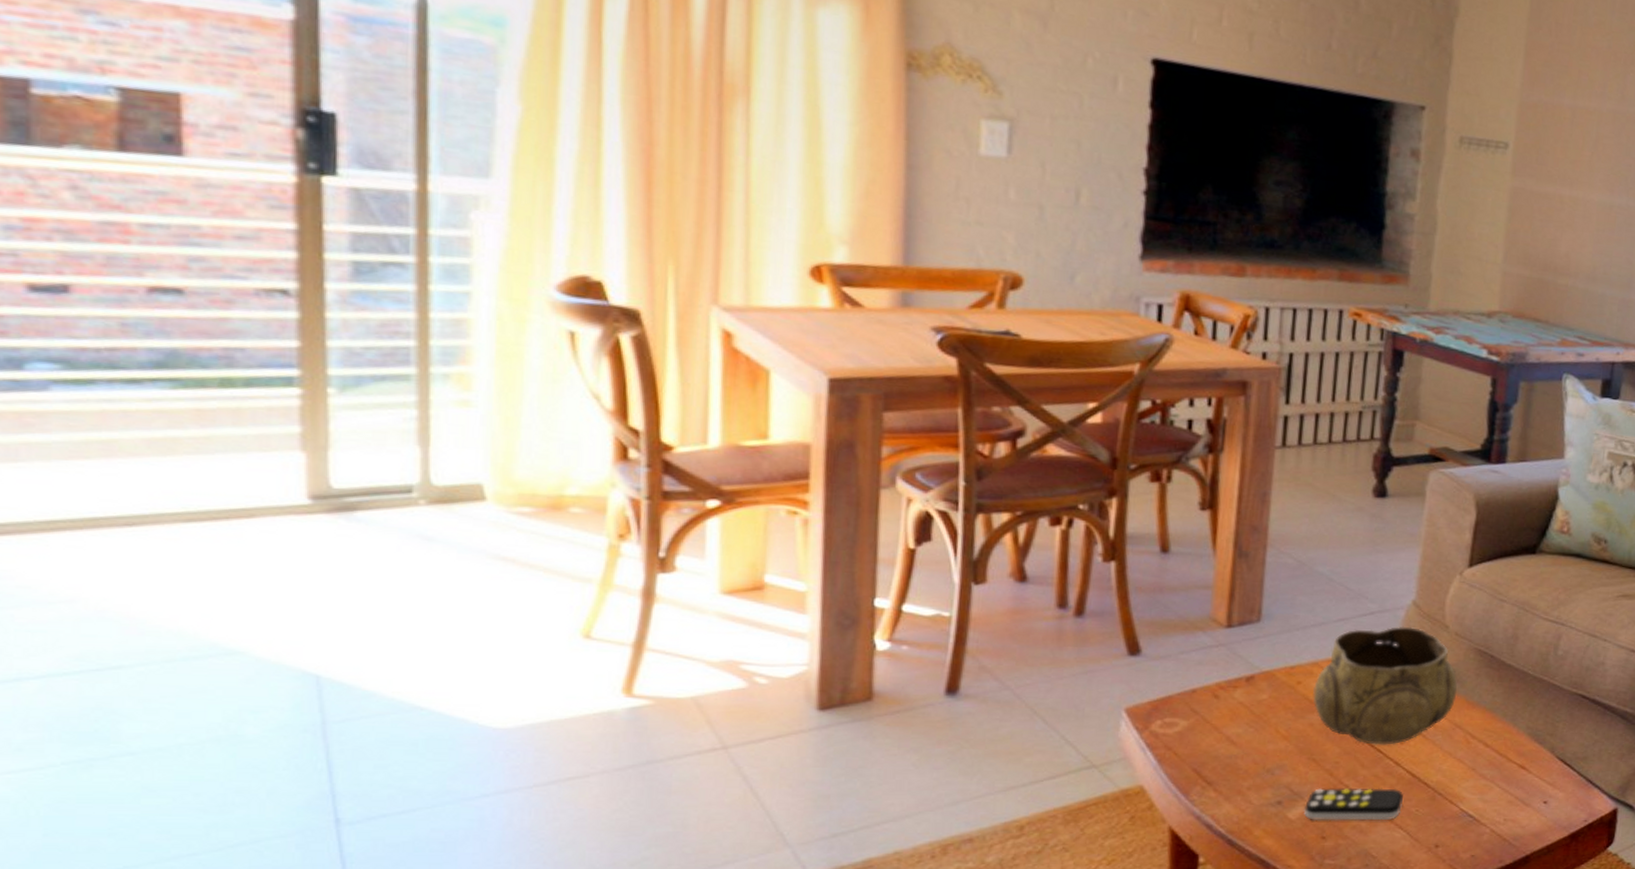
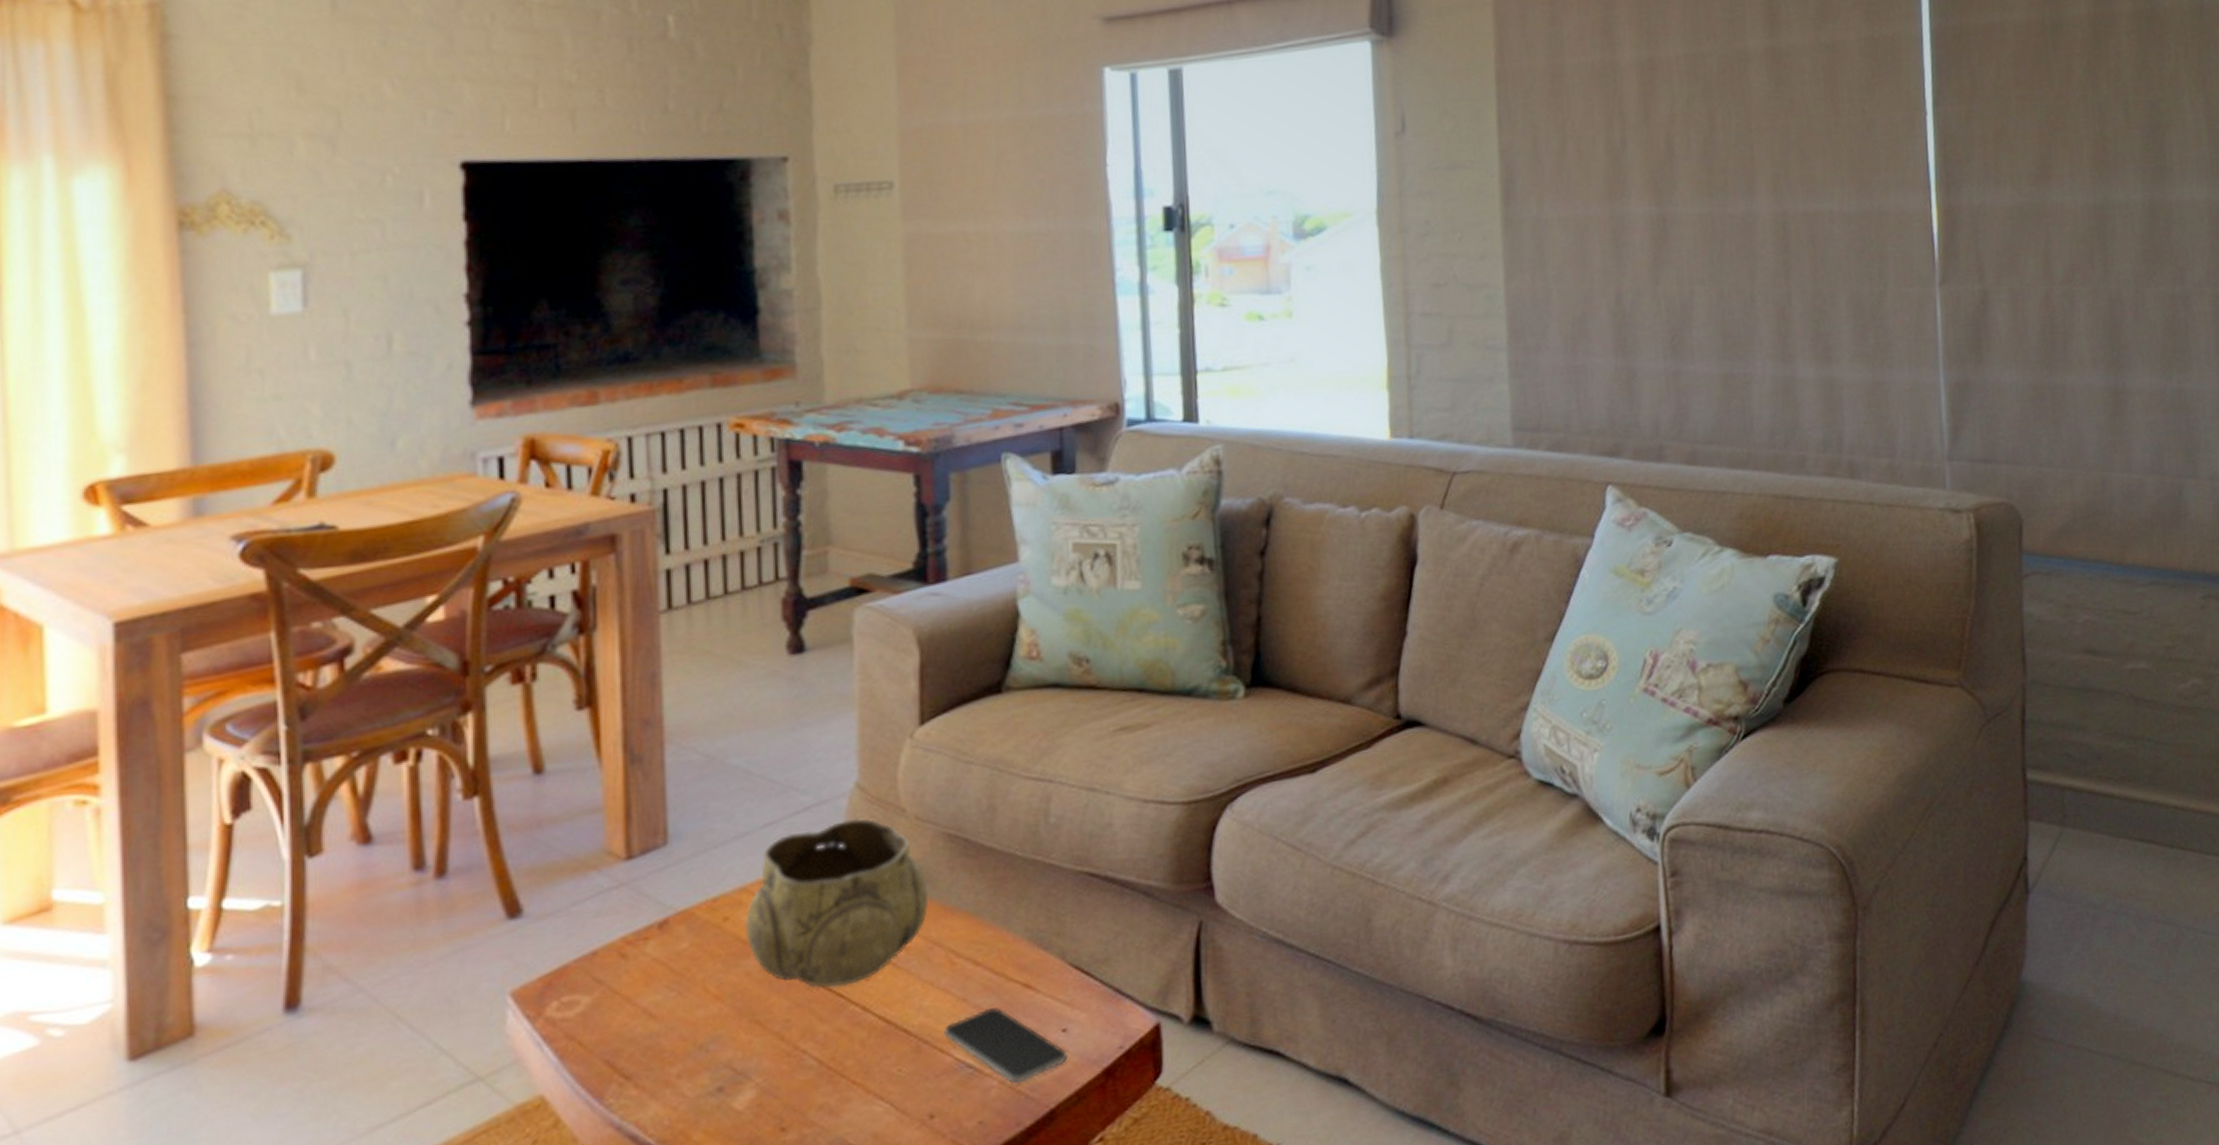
remote control: present [1303,788,1403,821] -> none [752,1043,879,1107]
smartphone: none [1455,779,1546,834] -> present [944,1008,1068,1085]

